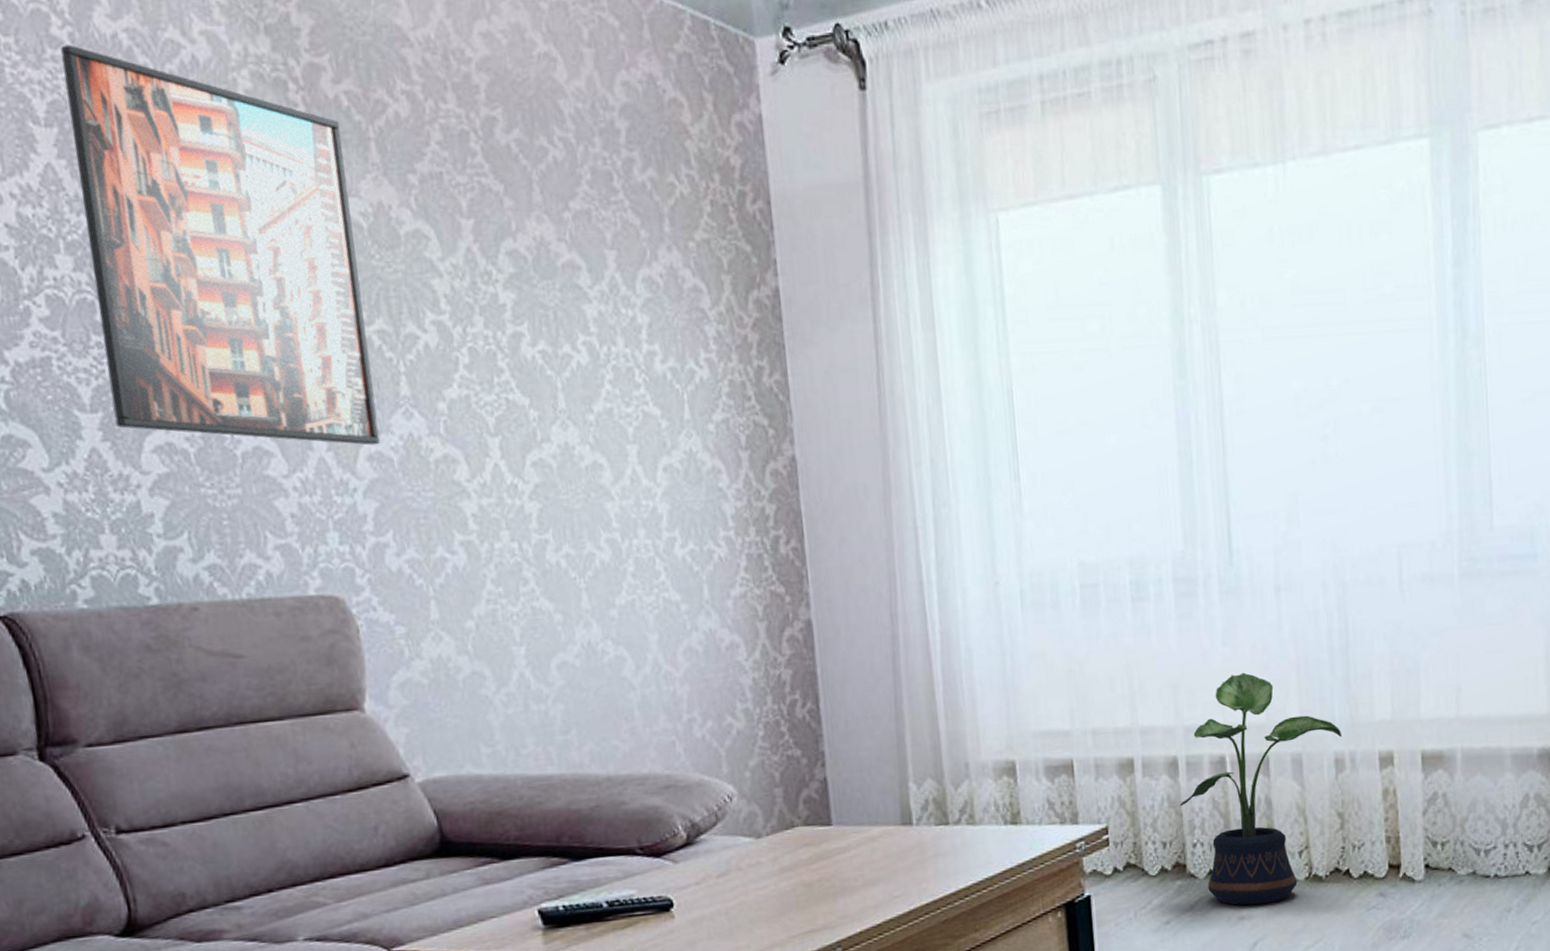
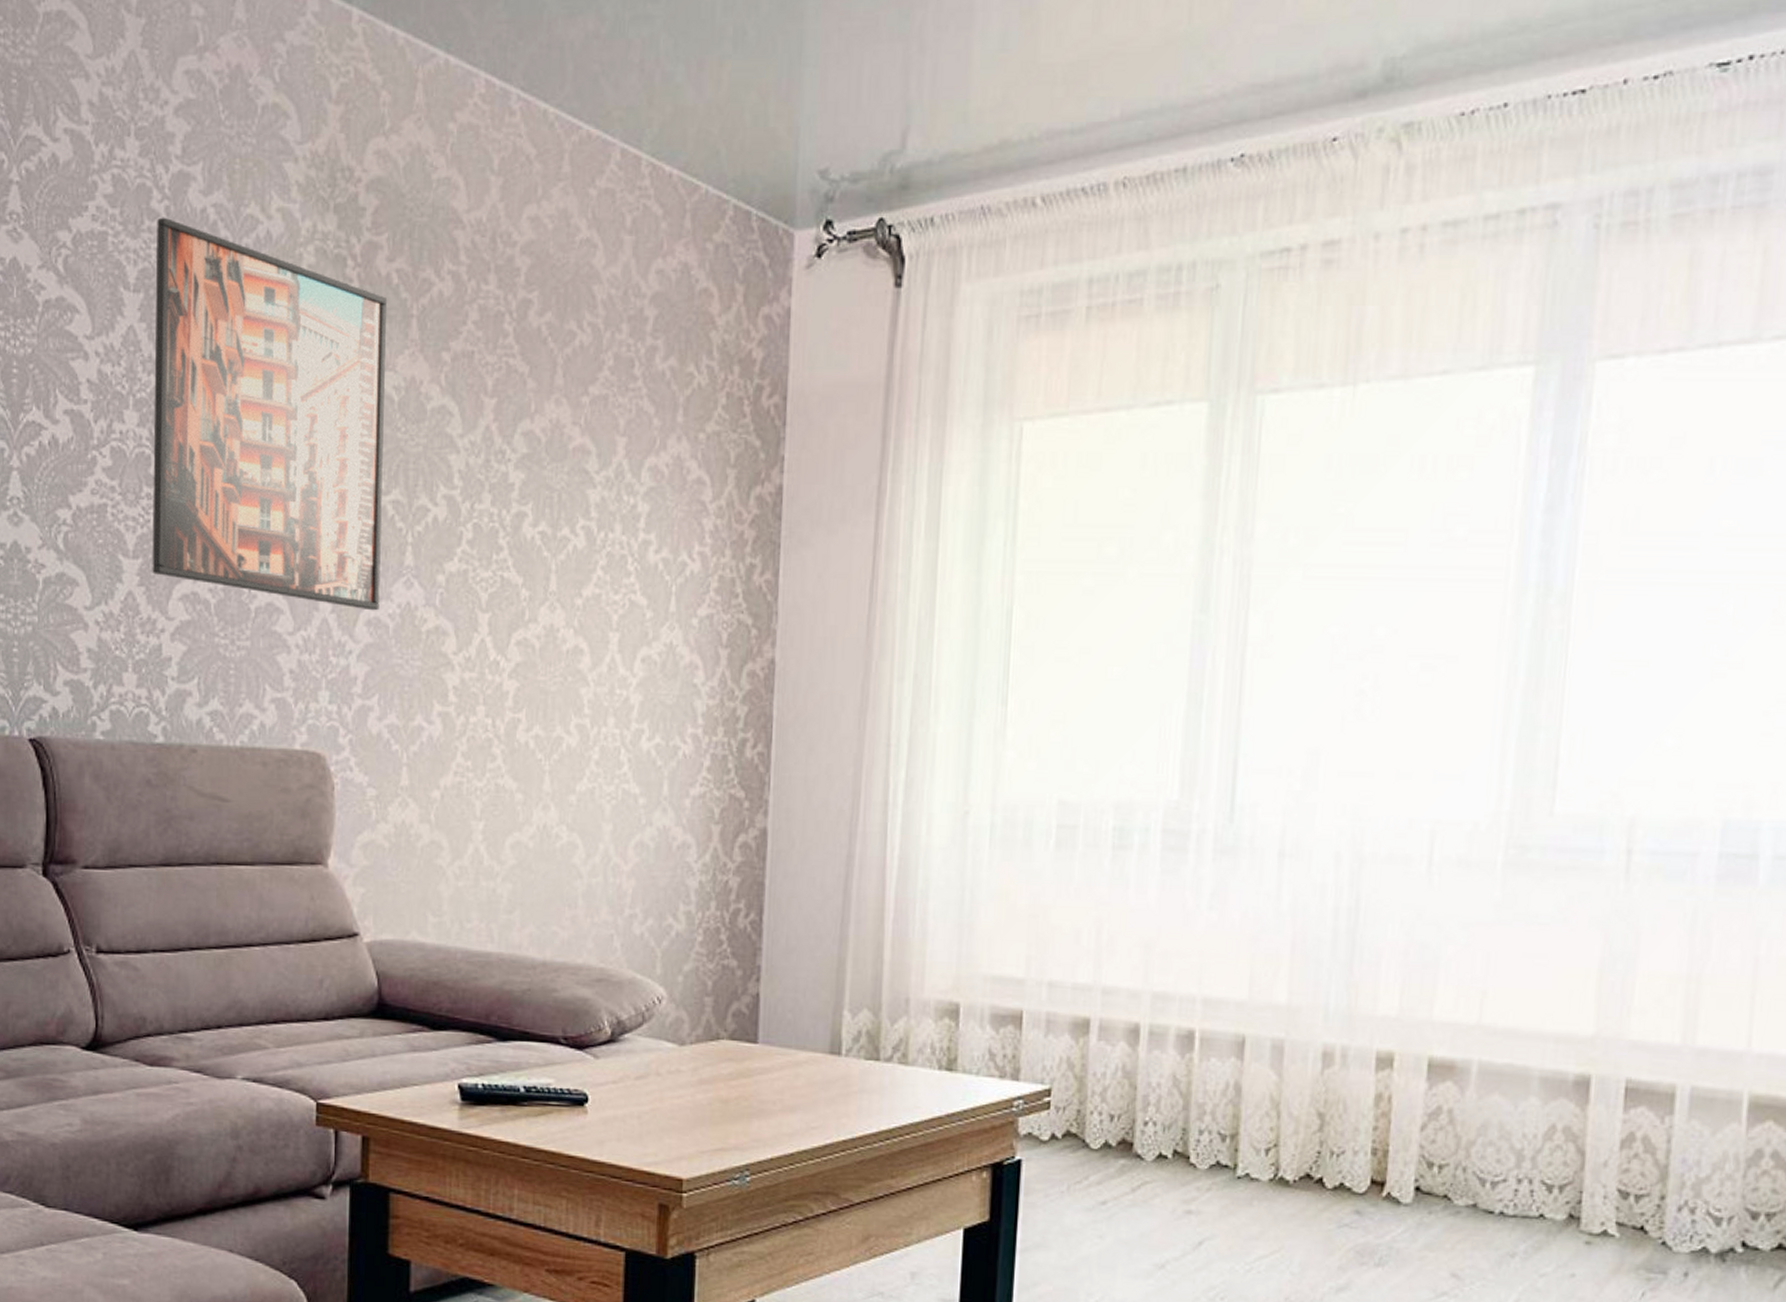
potted plant: present [1179,672,1342,905] -> none [1134,941,1336,1201]

